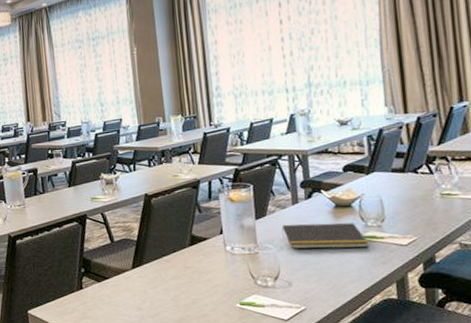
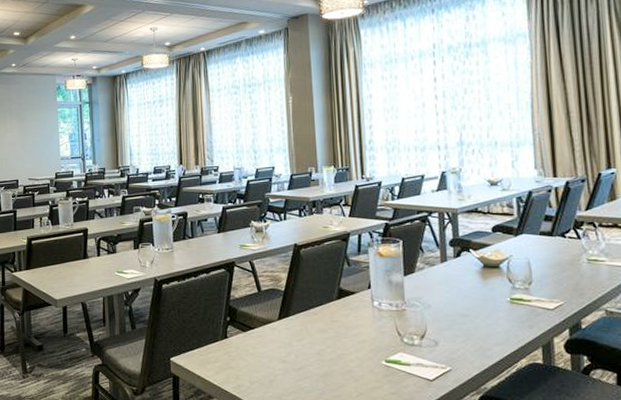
notepad: present [281,223,369,249] -> none [429,282,516,310]

